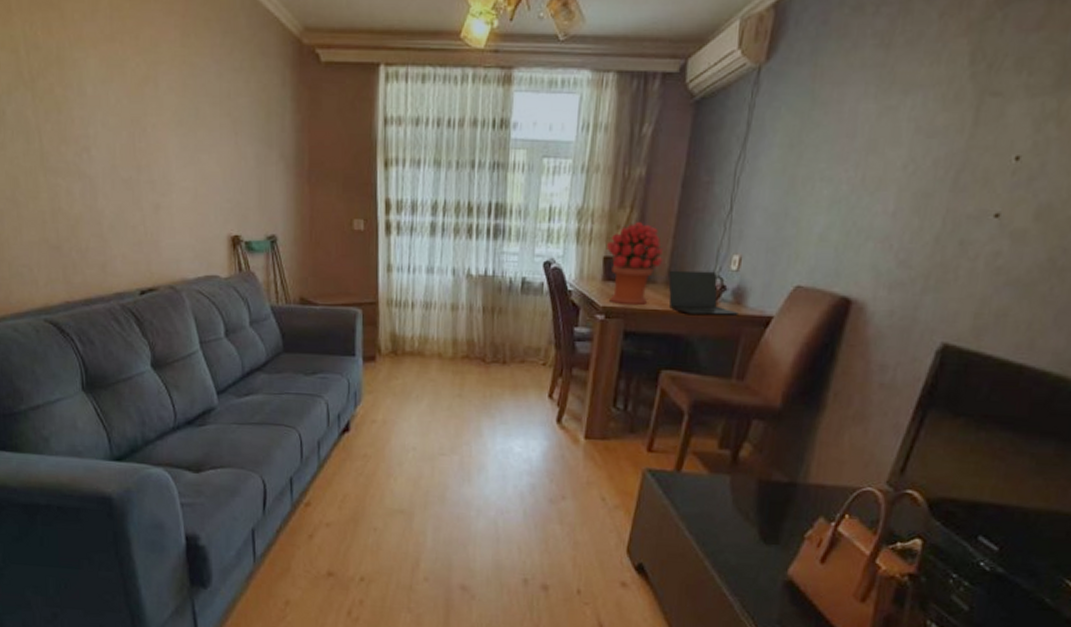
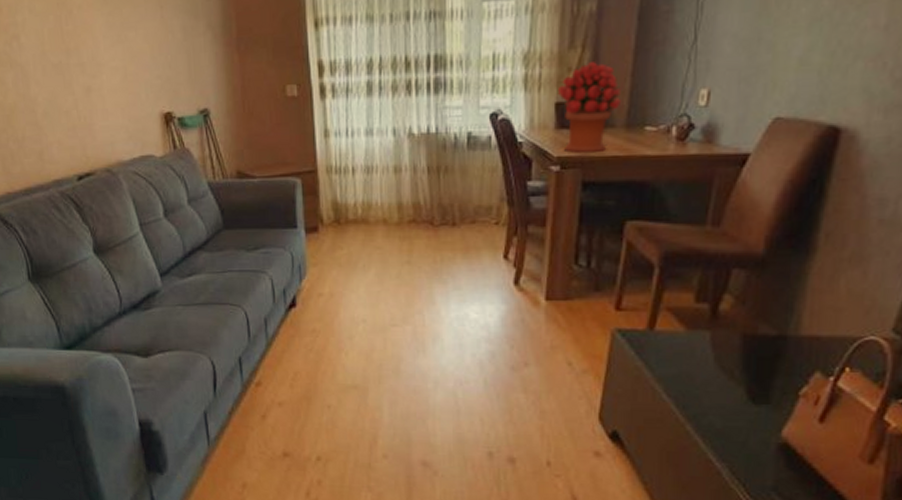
laptop: present [668,270,738,317] -> none [629,109,710,159]

